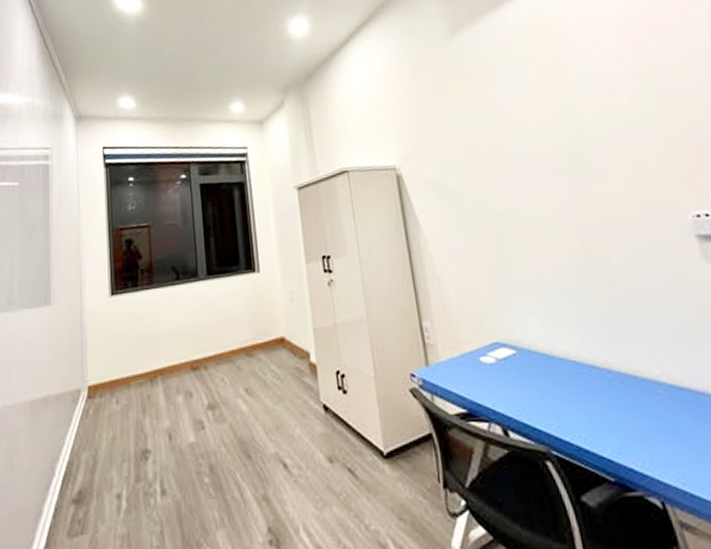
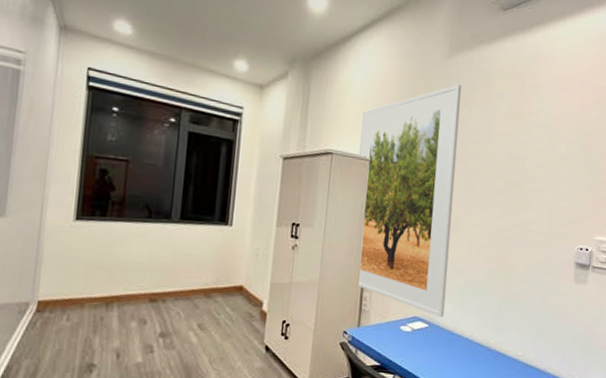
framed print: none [369,62,534,339] -> present [358,84,462,318]

